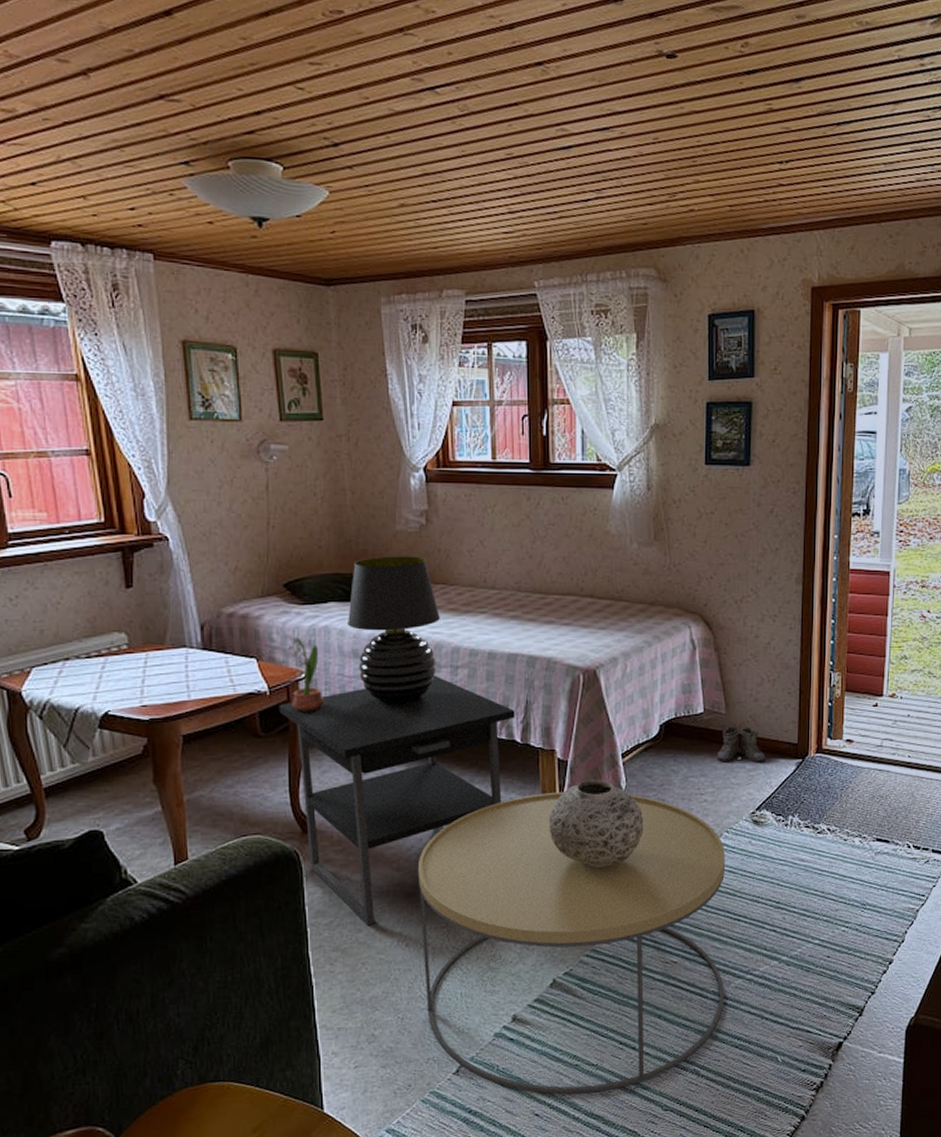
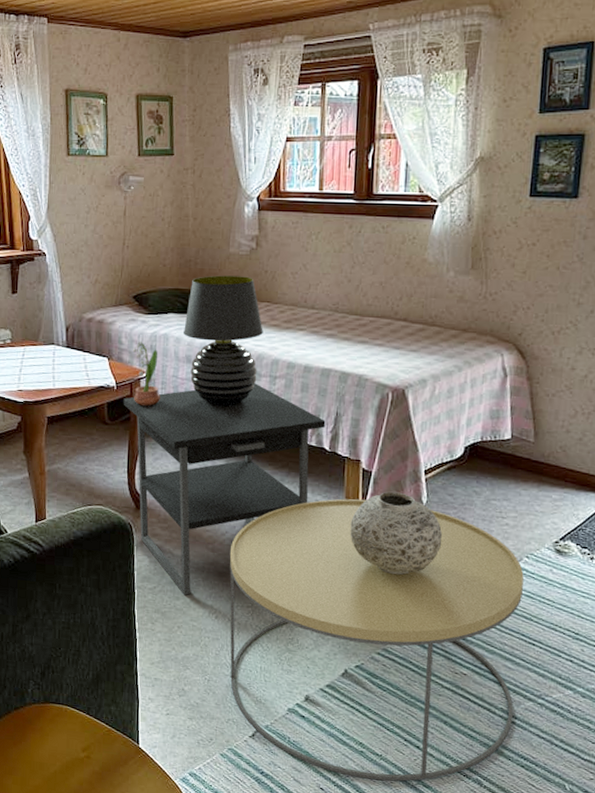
boots: present [715,727,766,763] -> none [520,455,574,494]

